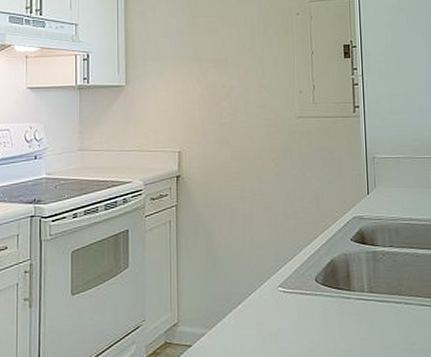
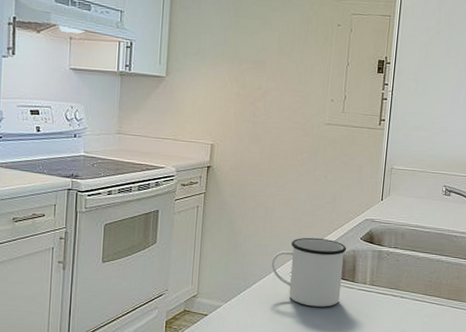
mug: none [256,243,337,325] -> present [271,237,347,307]

